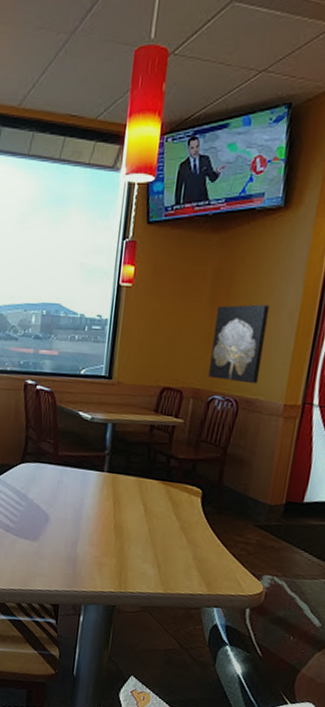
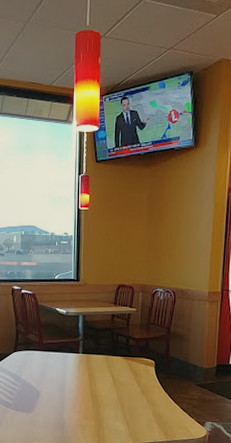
wall art: present [209,304,270,384] -> none [152,219,191,278]

